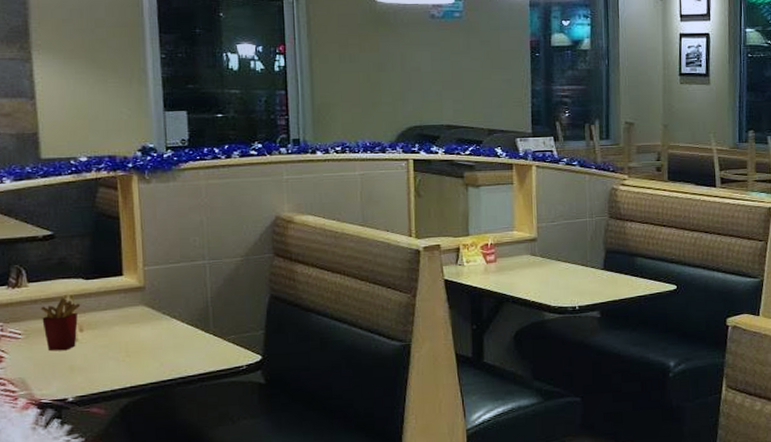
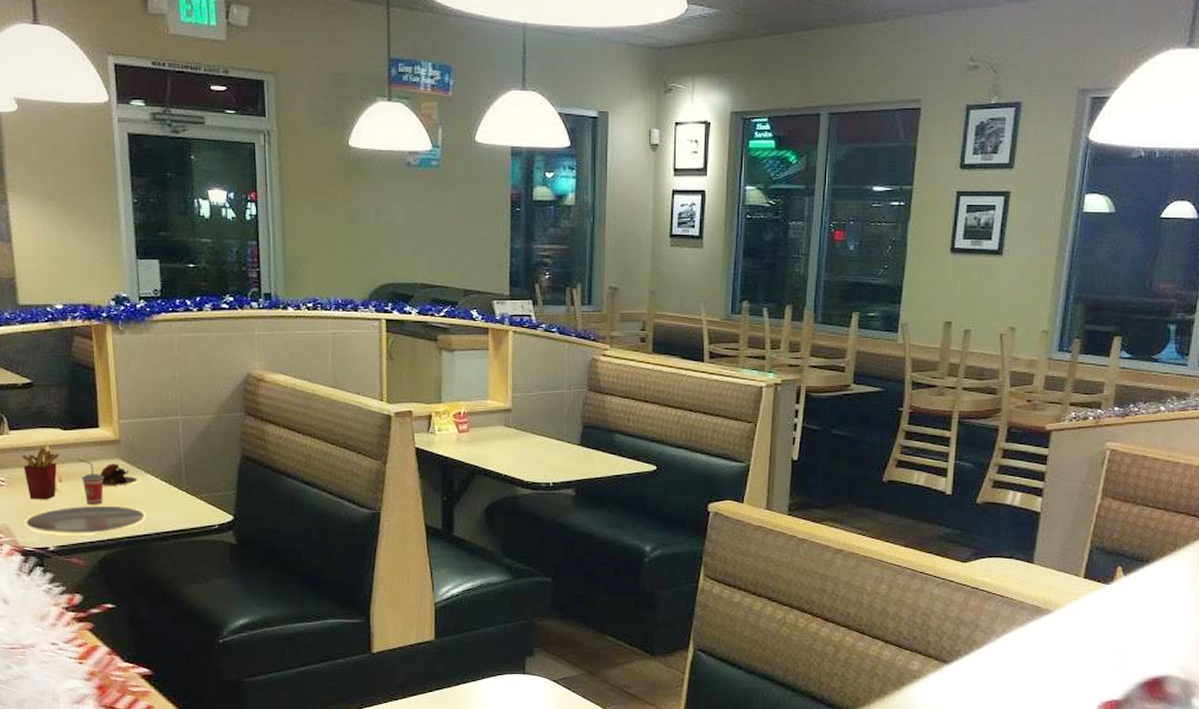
plate: none [43,352,170,384] -> present [26,505,145,534]
beverage cup: none [100,307,128,354] -> present [78,458,104,505]
burger: none [124,310,163,334] -> present [100,464,138,486]

